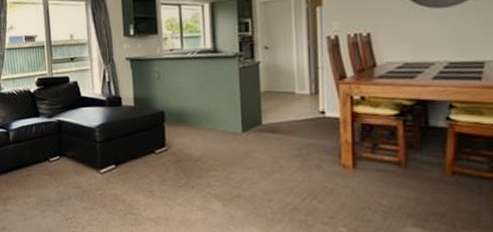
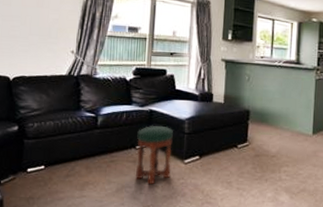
stool: none [49,135,88,197] -> present [136,125,173,185]

